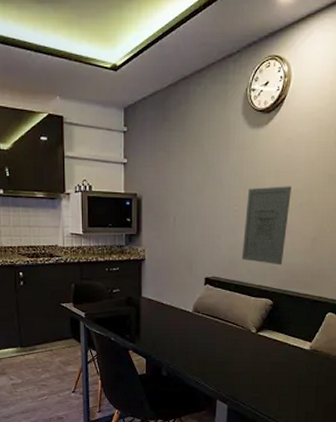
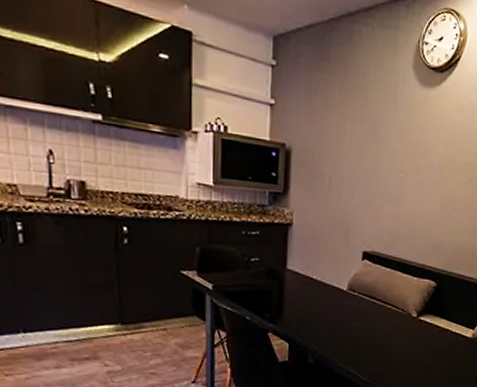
wall art: present [241,186,292,266] -> none [405,154,462,244]

